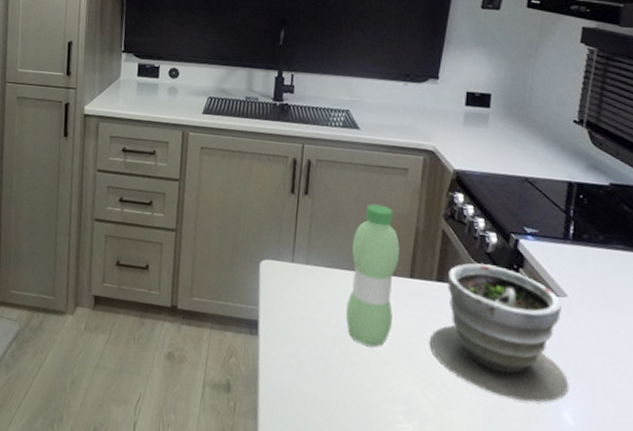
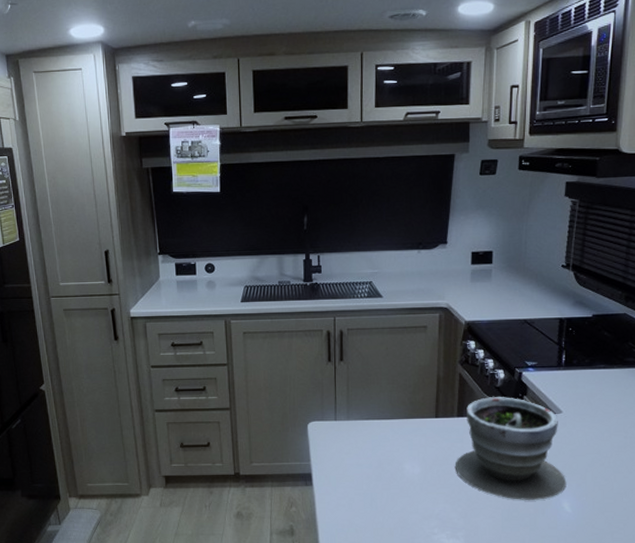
water bottle: present [345,204,400,347] -> none [384,360,425,479]

